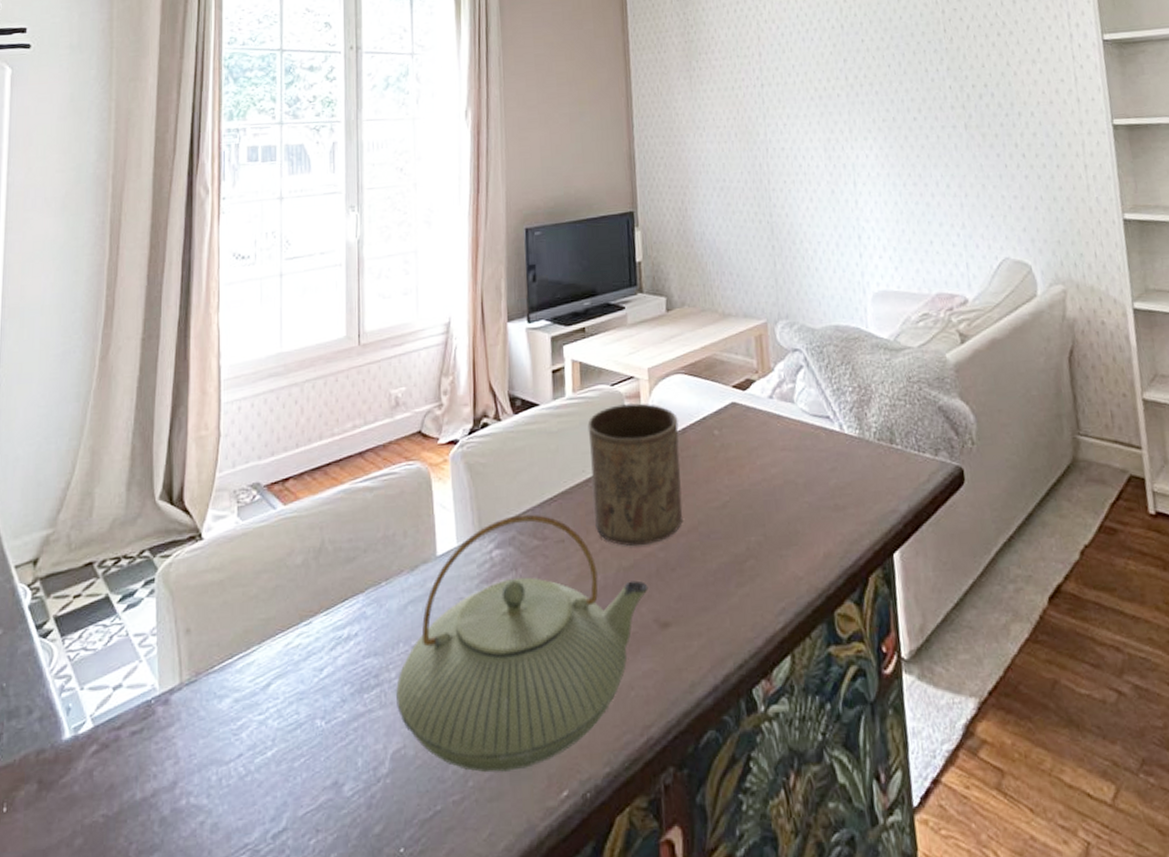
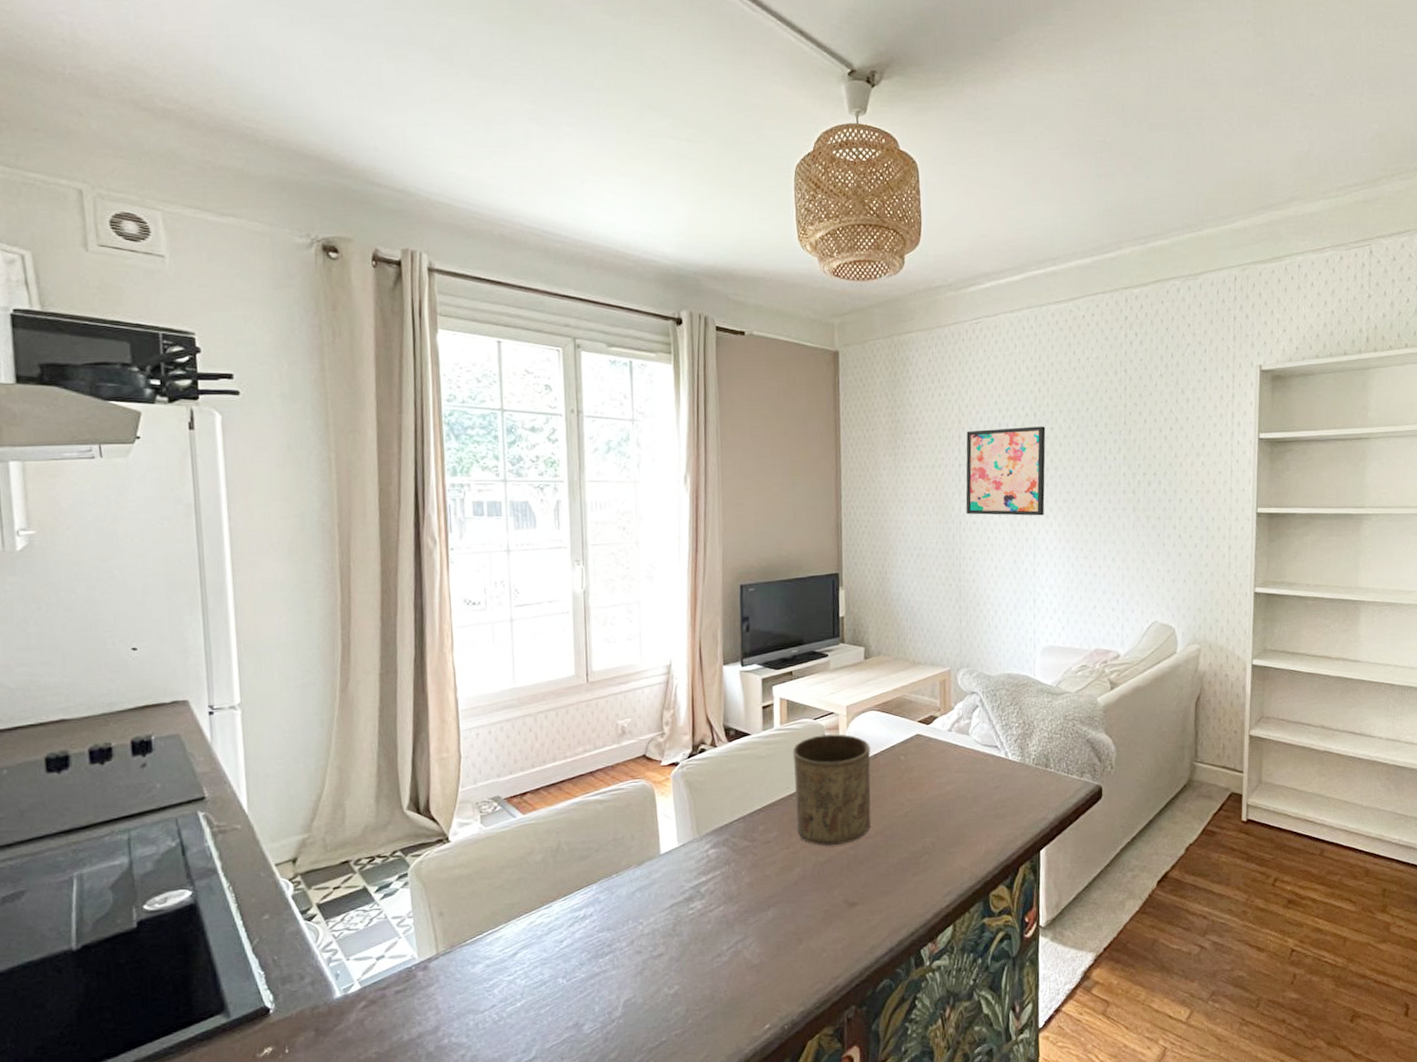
teapot: present [395,514,648,773] -> none [625,821,840,1014]
wall art: none [767,38,862,140] -> present [966,426,1046,516]

